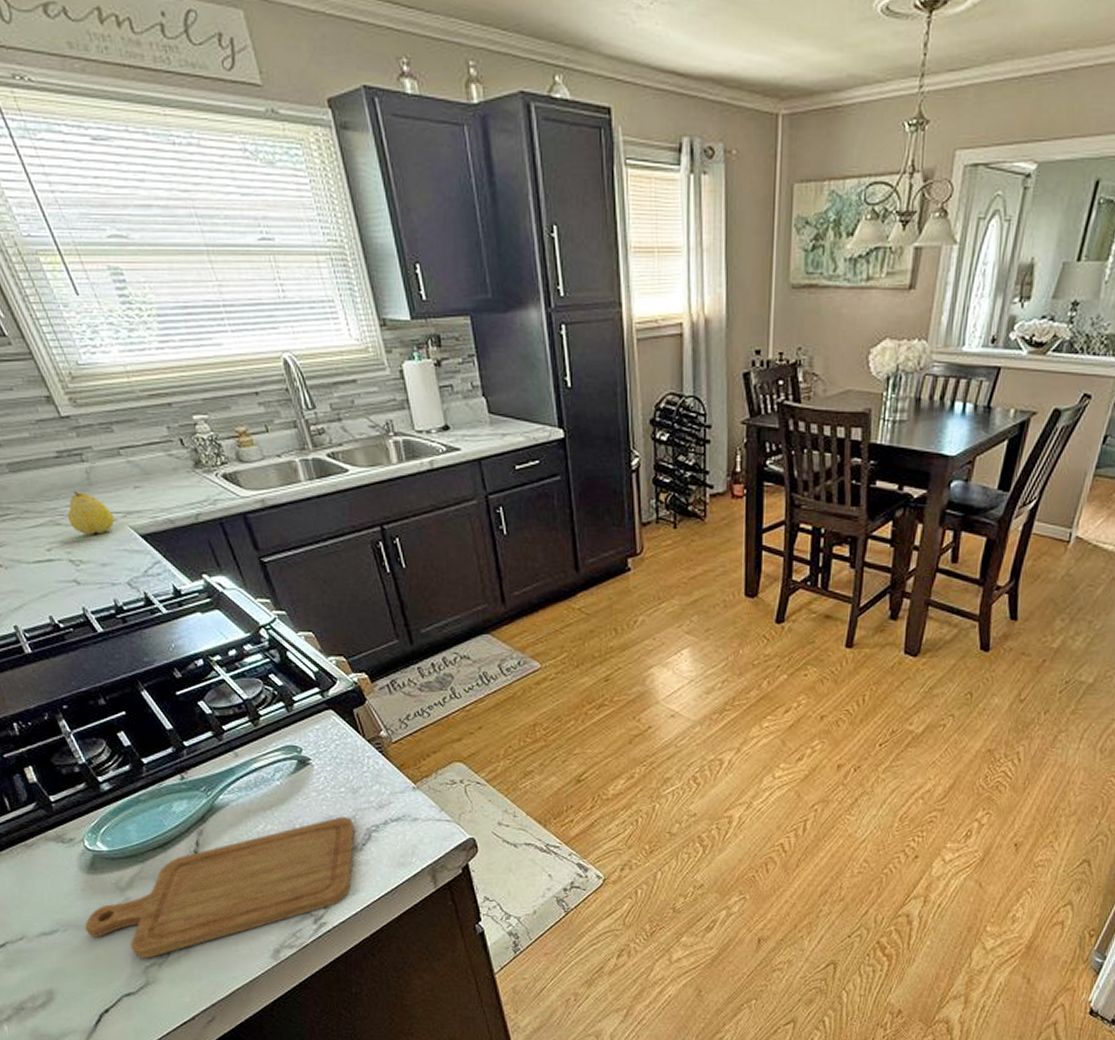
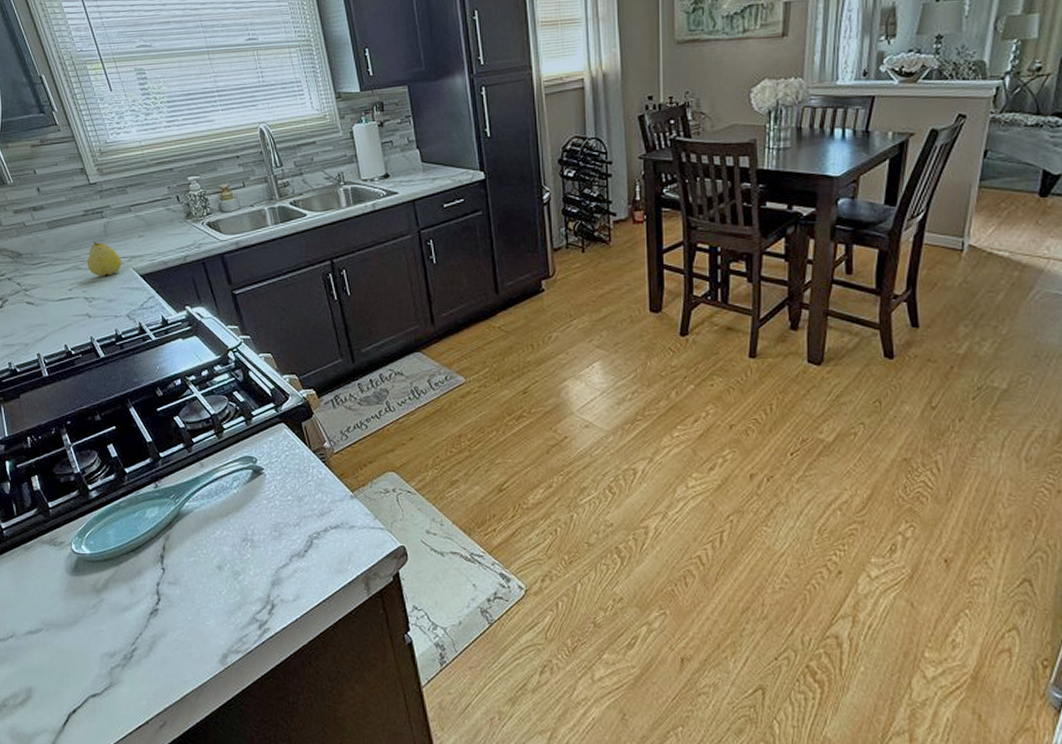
chopping board: present [85,816,355,959] -> none [64,524,298,660]

